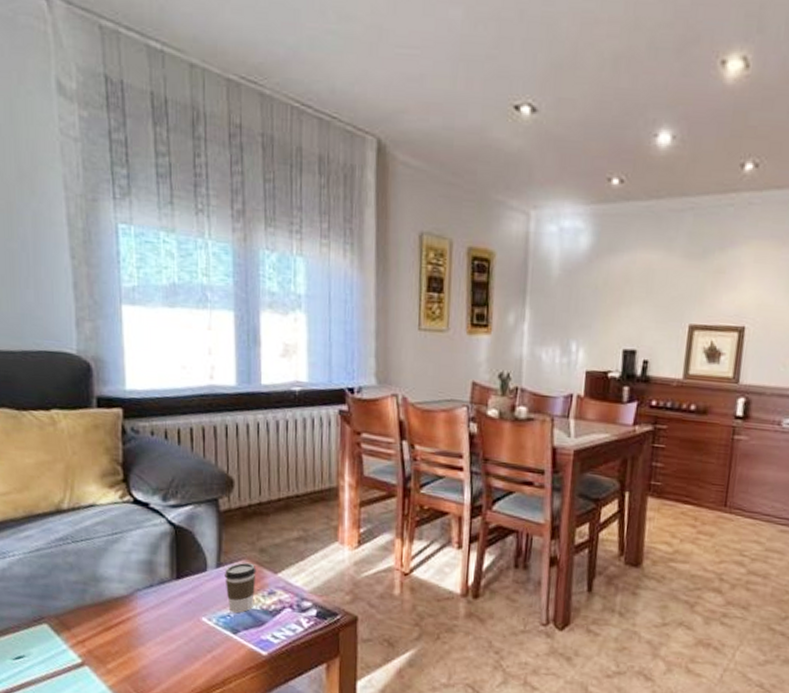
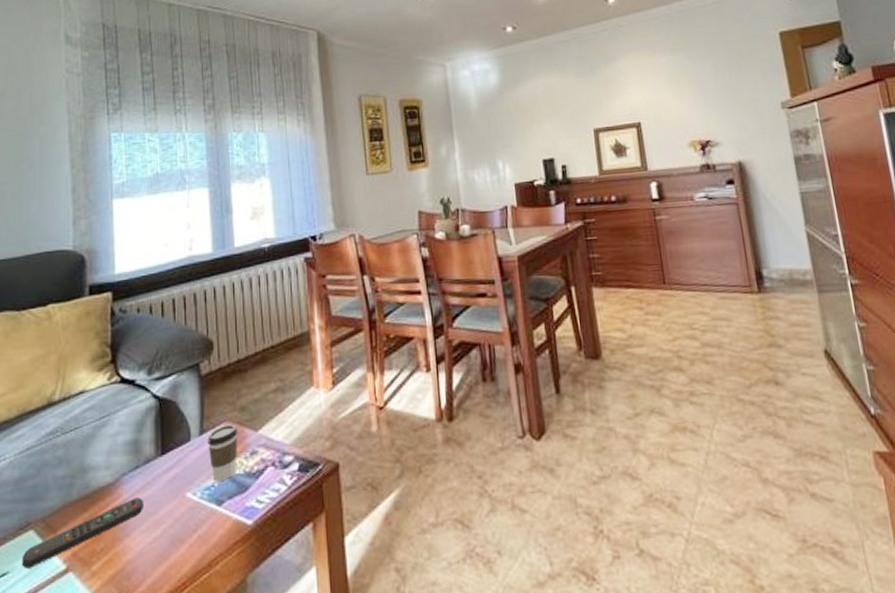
remote control: none [37,613,158,656] -> present [21,497,143,569]

